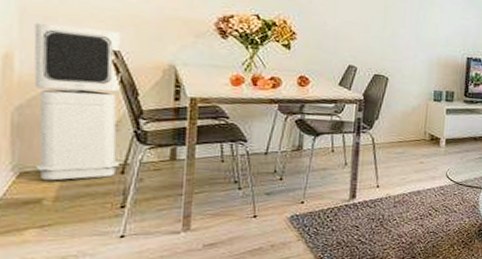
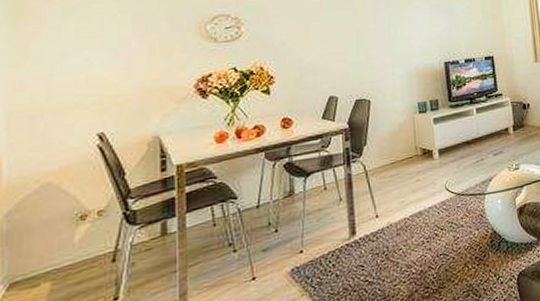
air purifier: present [34,22,121,181] -> none [21,115,110,287]

